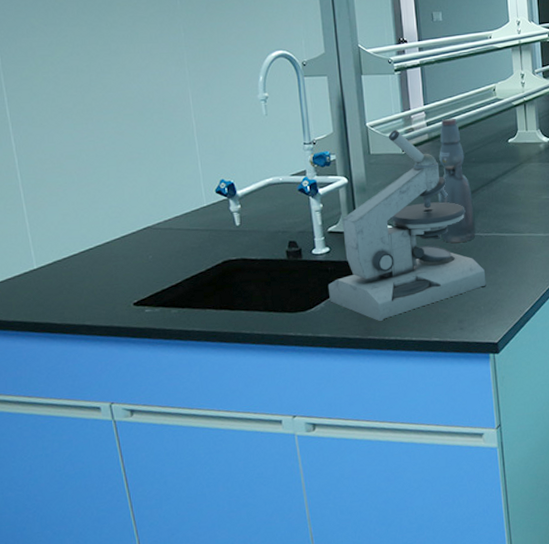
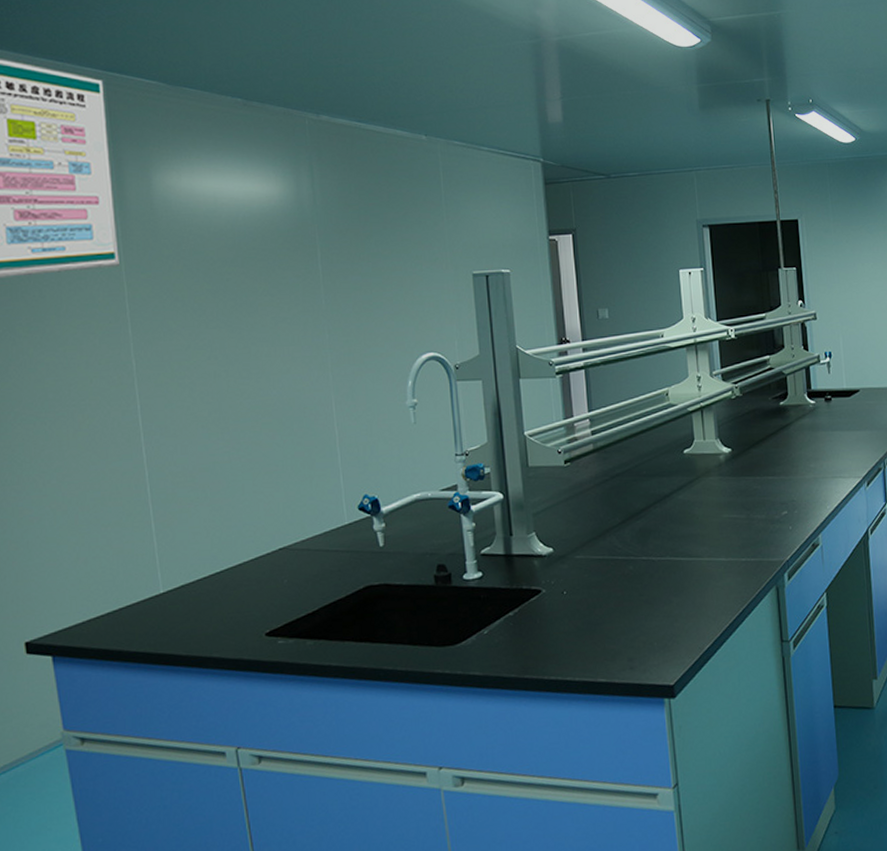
microscope: present [327,129,487,322] -> none [480,439,660,659]
bottle: present [438,118,476,243] -> none [604,425,647,568]

